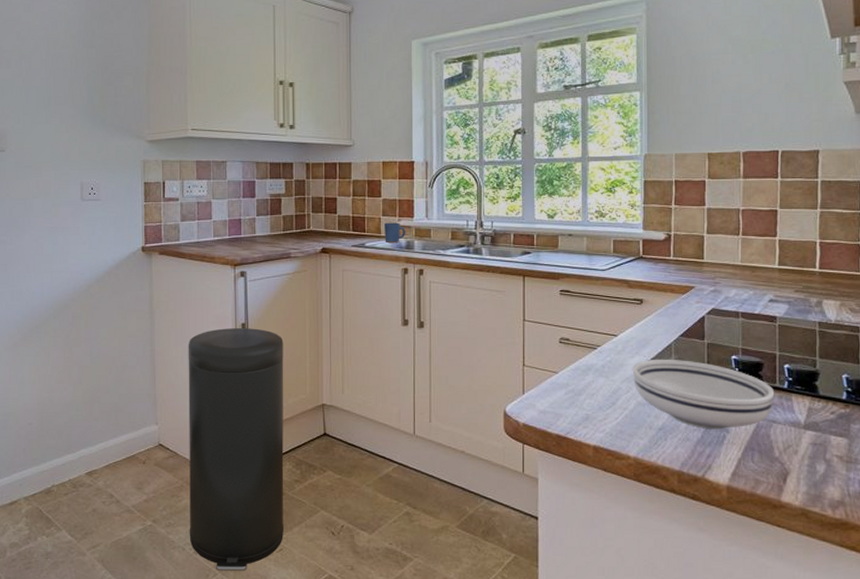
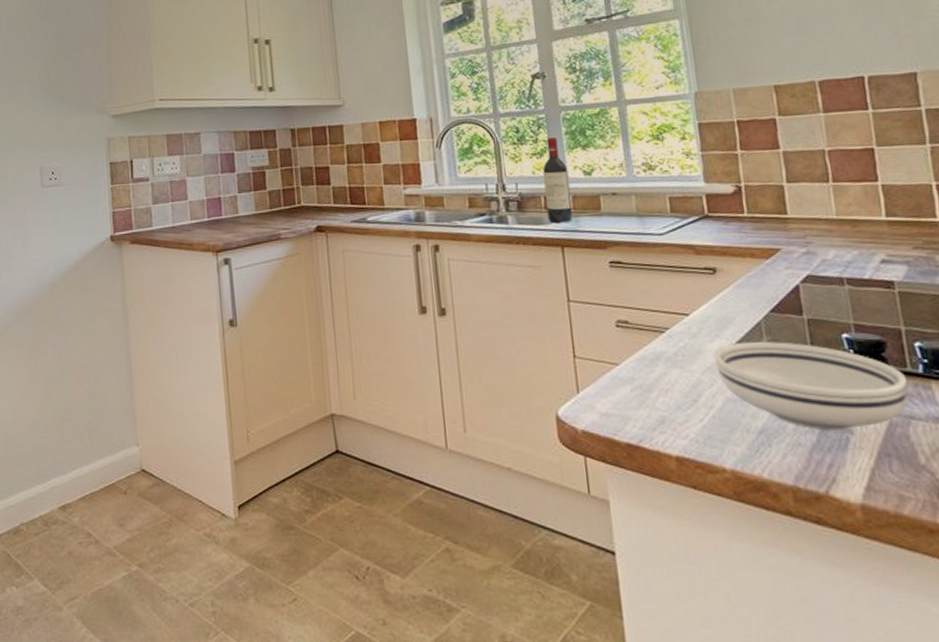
pedal bin: present [188,328,285,571] -> none [168,325,297,628]
mug: present [384,222,406,243] -> none [387,191,414,215]
wine bottle: none [515,185,536,257] -> present [542,138,573,224]

